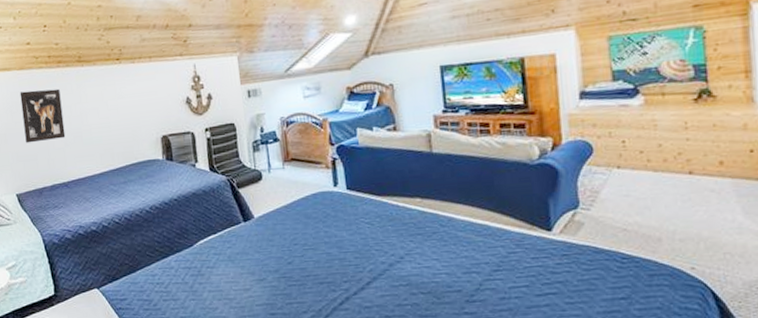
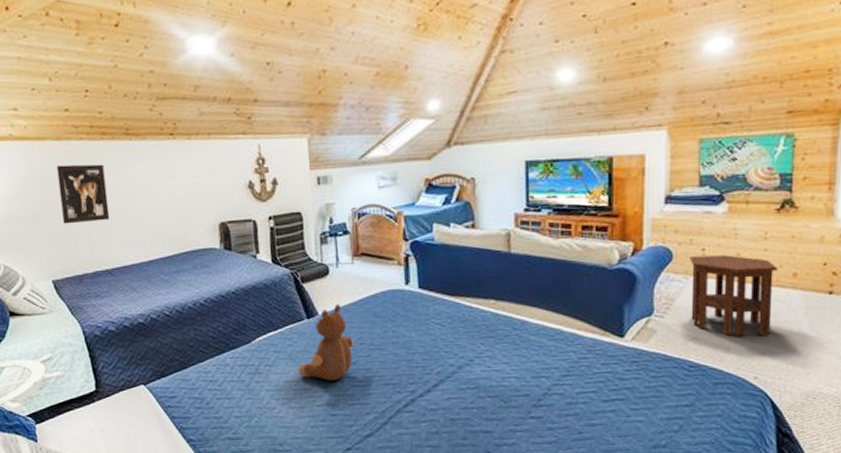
teddy bear: none [237,206,289,281] -> present [297,303,354,381]
side table: none [609,146,704,227] -> present [689,255,779,337]

